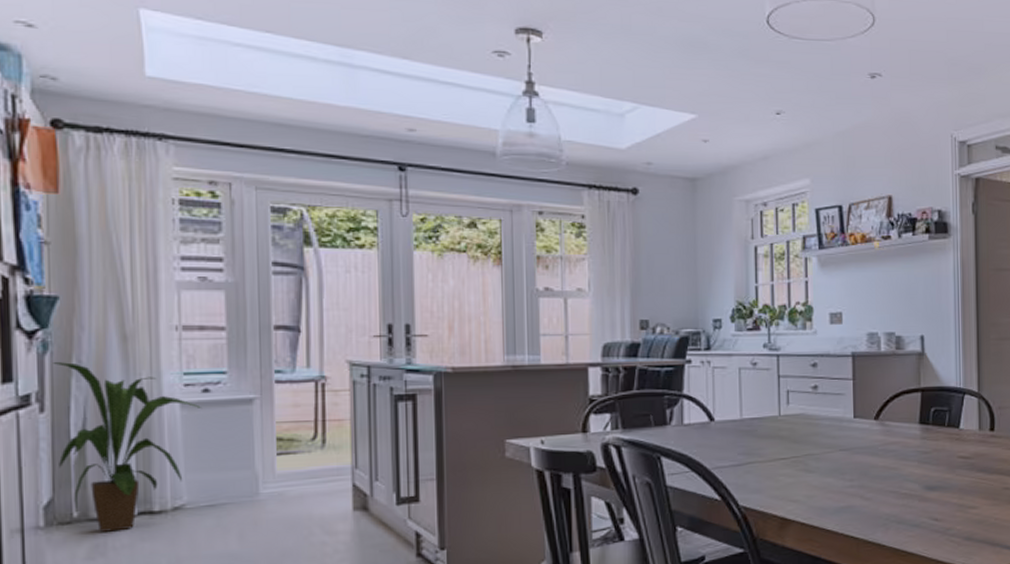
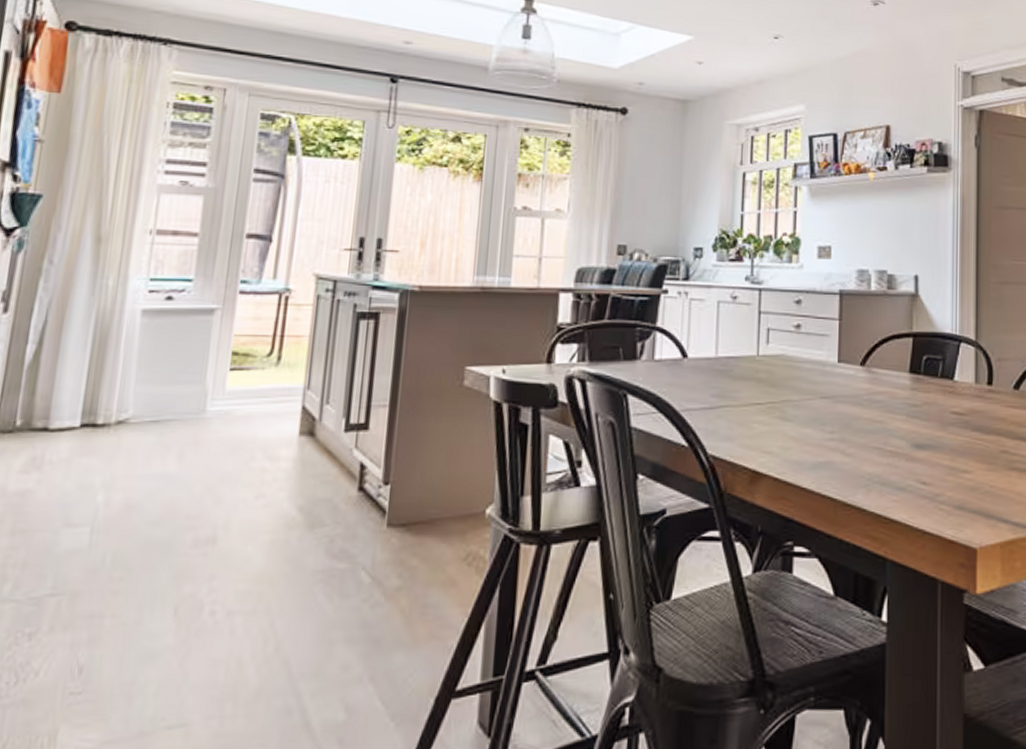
house plant: present [53,362,201,532] -> none [11,262,162,444]

